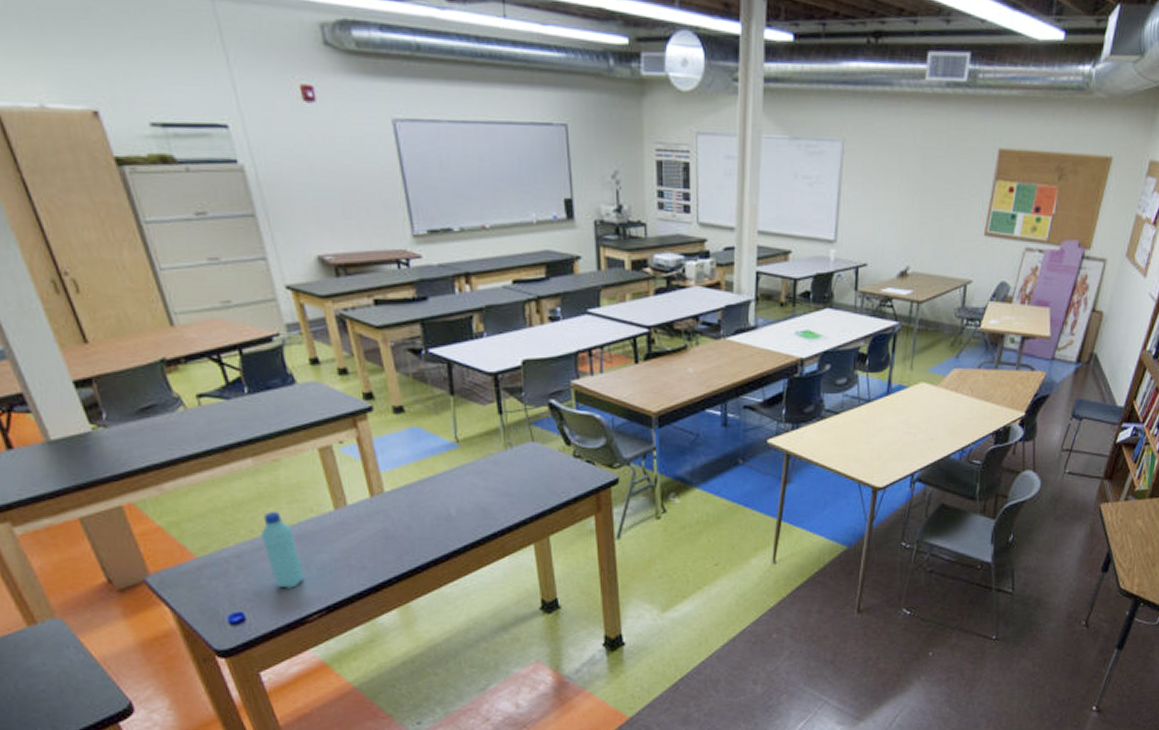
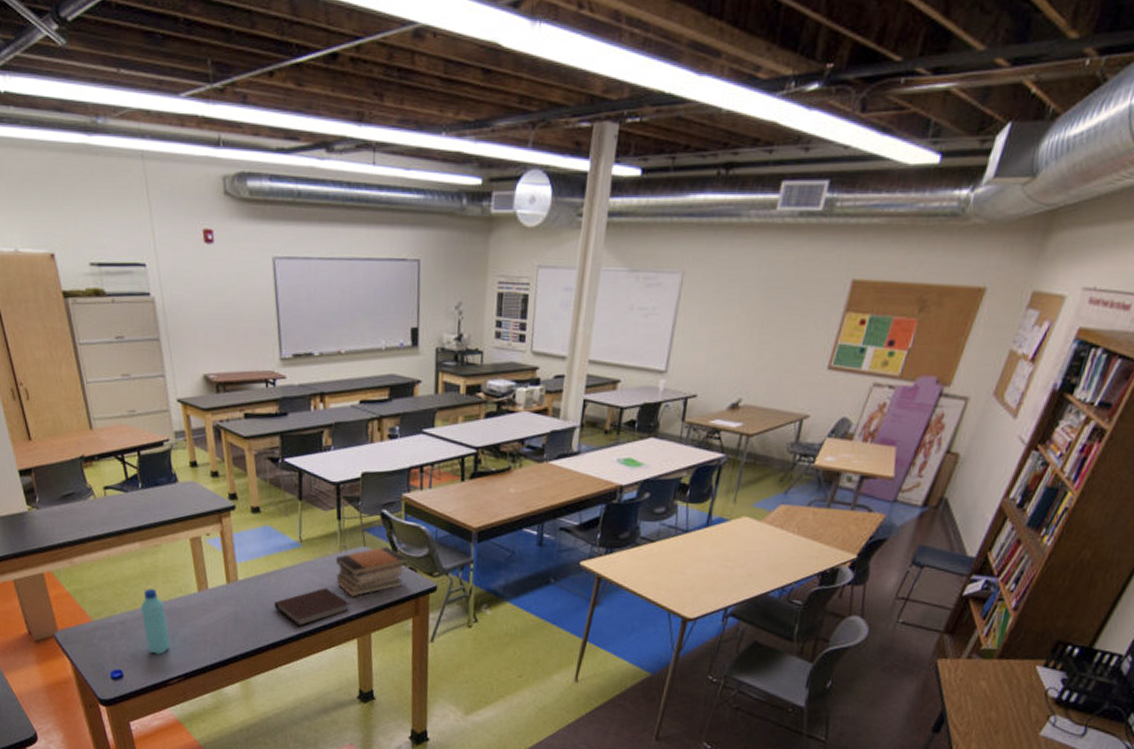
notebook: none [431,491,521,538] -> present [274,588,350,627]
book stack: none [500,439,584,498] -> present [335,546,407,597]

